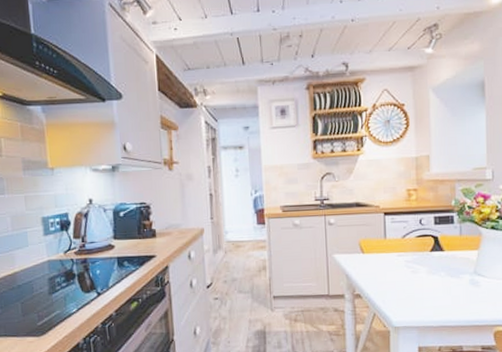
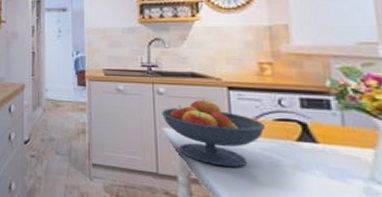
fruit bowl: none [332,225,410,281] -> present [162,99,265,168]

